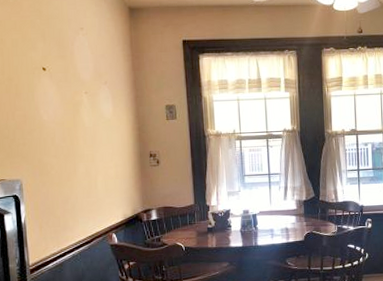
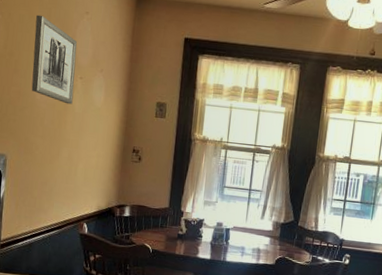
wall art: none [30,37,82,120] -> present [31,14,77,105]

